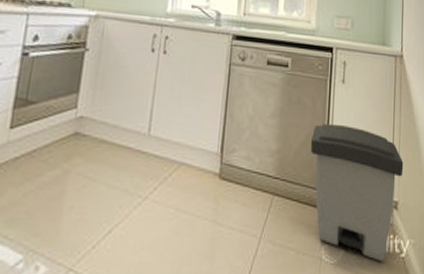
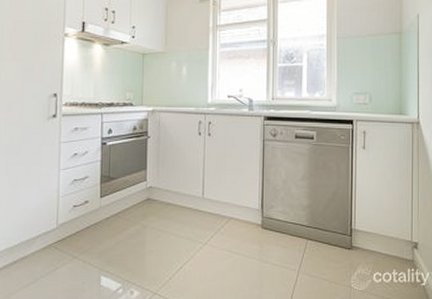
trash can: present [310,123,404,263] -> none [336,182,422,290]

